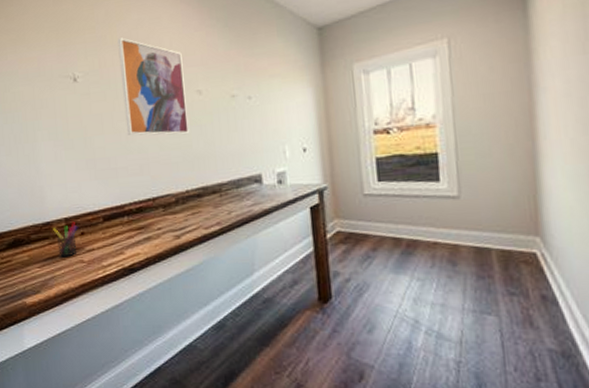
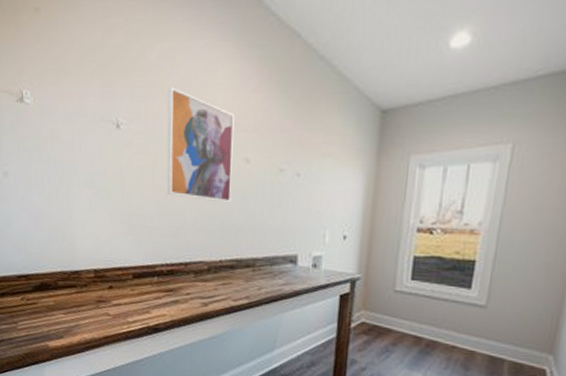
pen holder: present [53,221,78,258] -> none [81,274,107,308]

